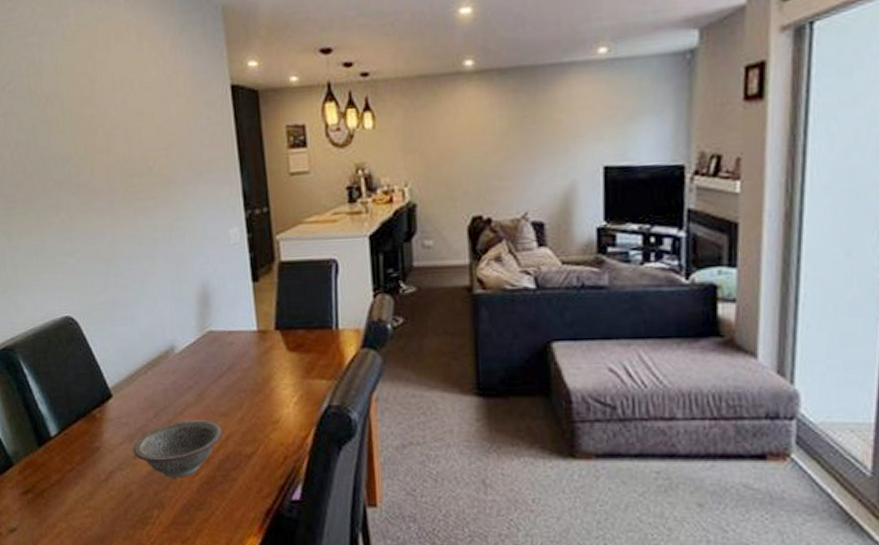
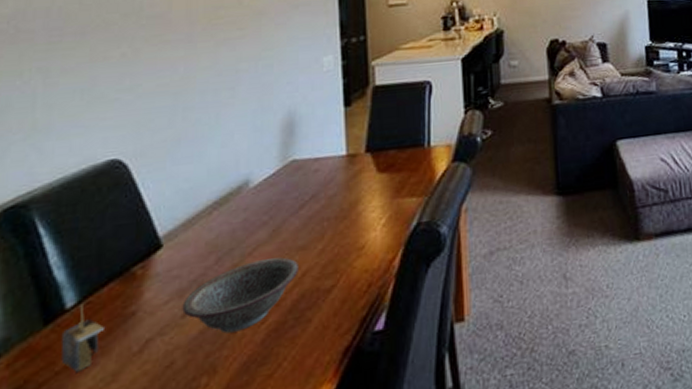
architectural model: none [50,435,79,487] -> present [60,305,104,372]

